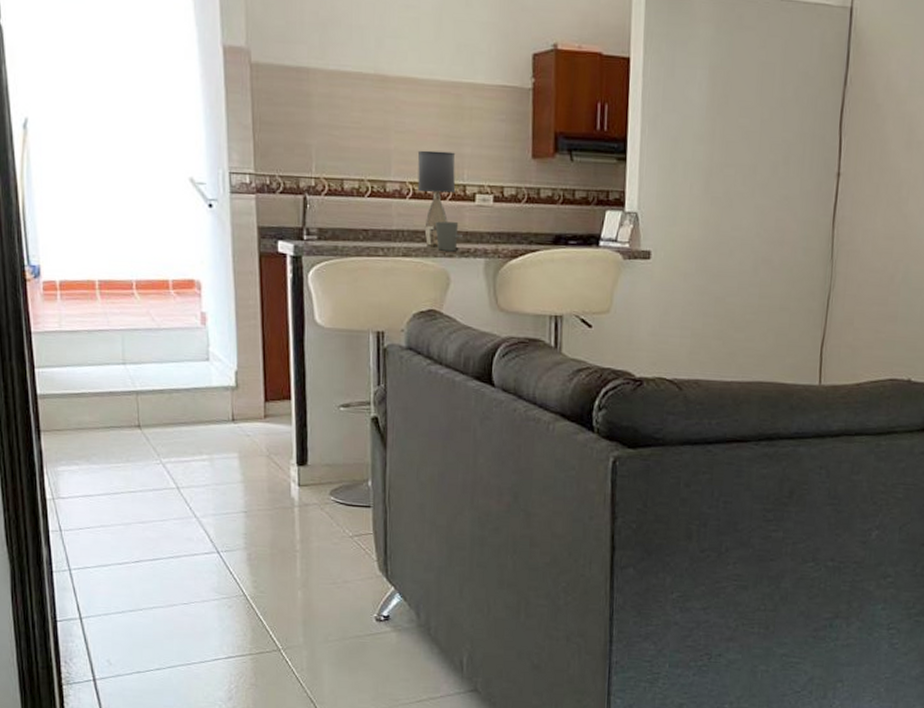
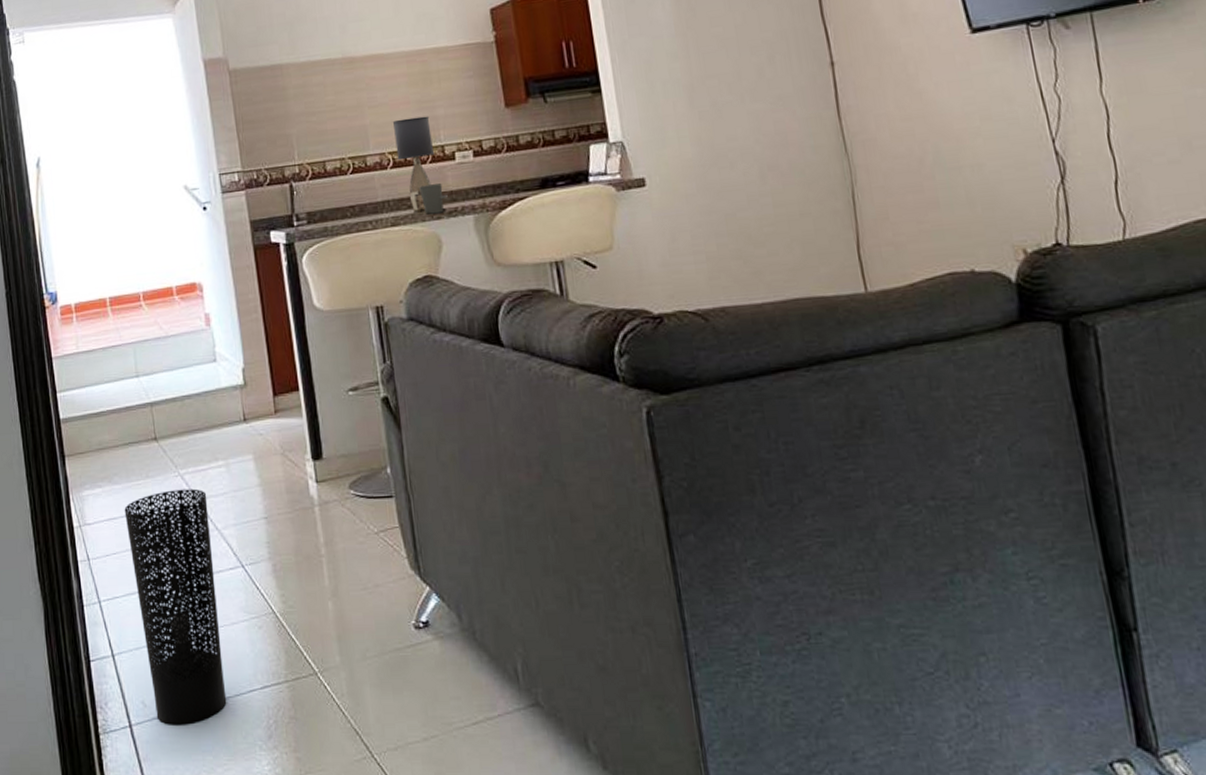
umbrella stand: none [101,476,192,683] -> present [124,488,227,725]

